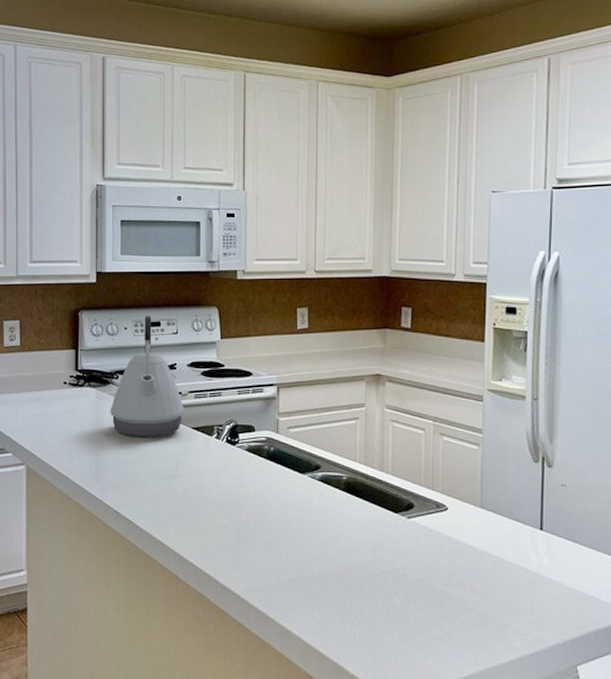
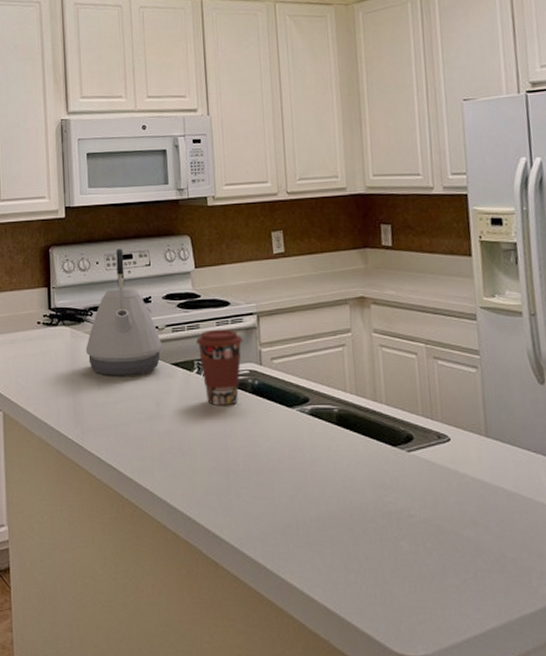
coffee cup: none [217,397,263,469] -> present [195,329,243,405]

